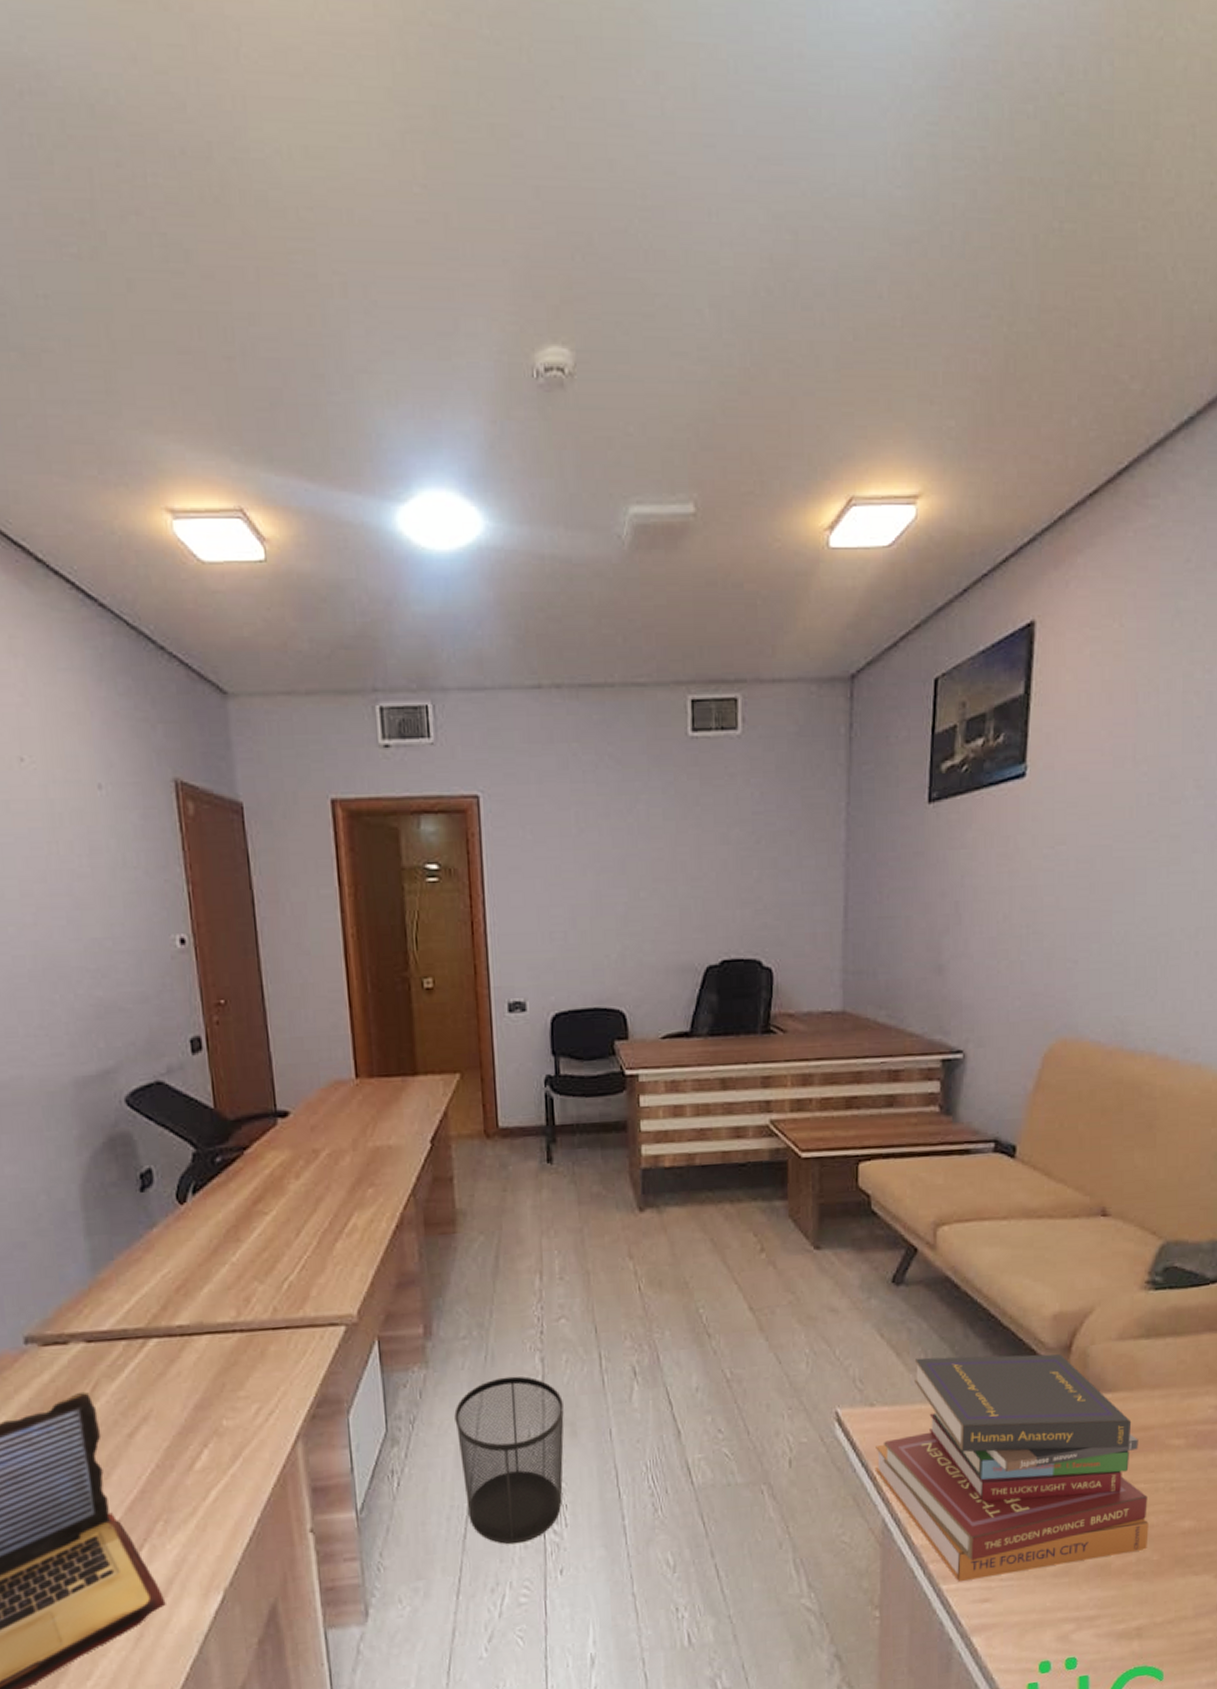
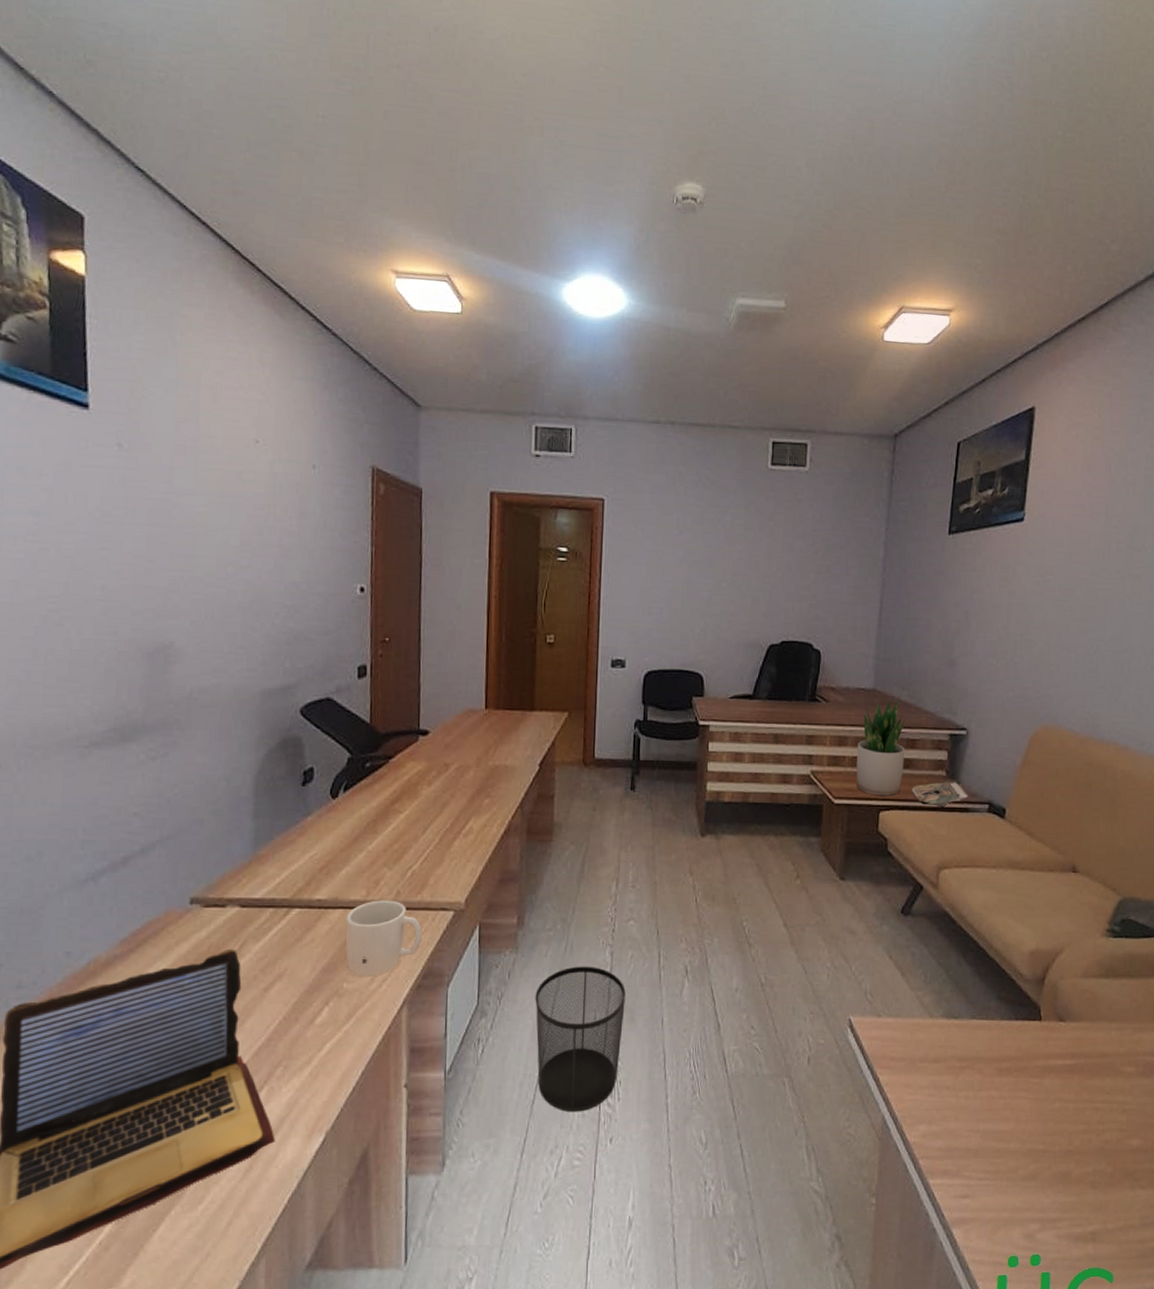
mug: none [215,1319,310,1413] -> present [345,900,422,978]
planter: none [826,1024,887,1144] -> present [856,701,906,796]
books: present [875,1354,1149,1581] -> none [878,979,1104,1177]
magazine: none [897,1118,968,1150] -> present [911,782,968,806]

